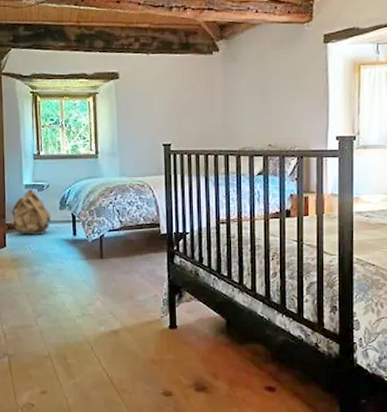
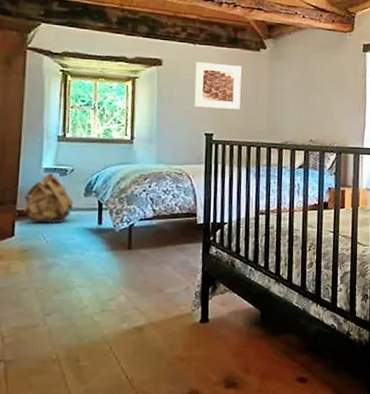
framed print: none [150,71,196,118] -> present [194,62,242,109]

